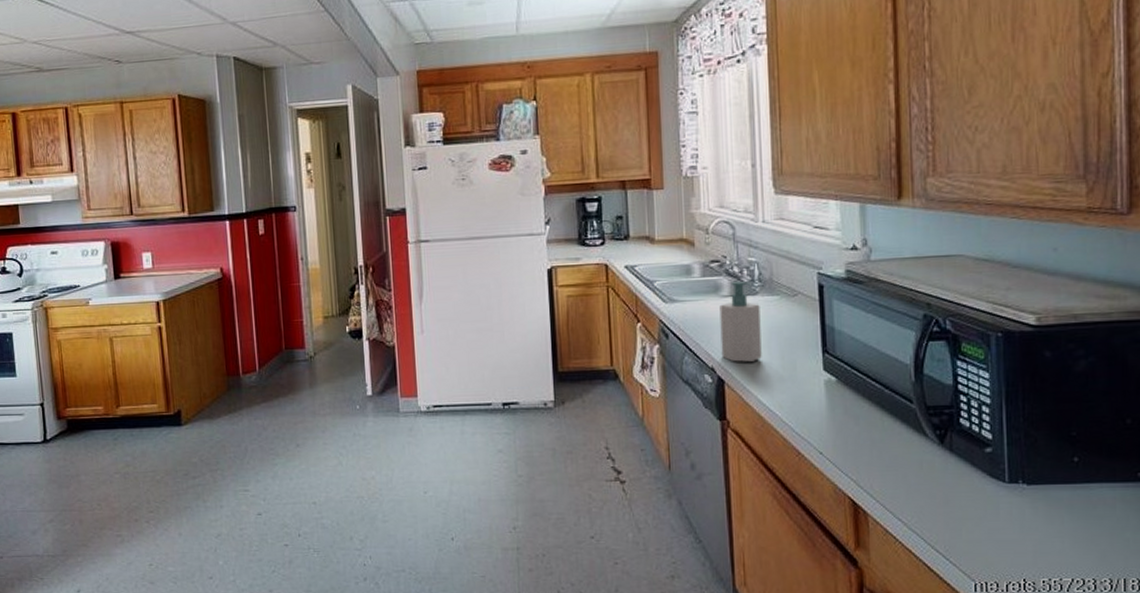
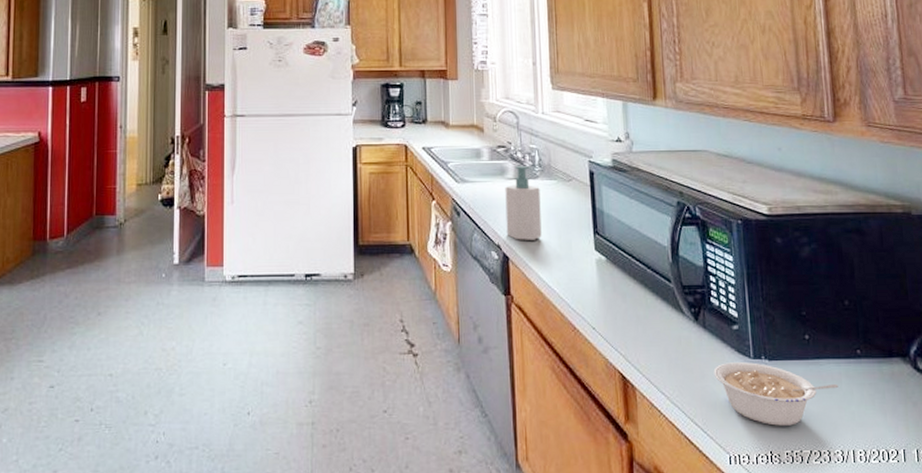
legume: none [960,487,1111,553] -> present [713,362,839,426]

